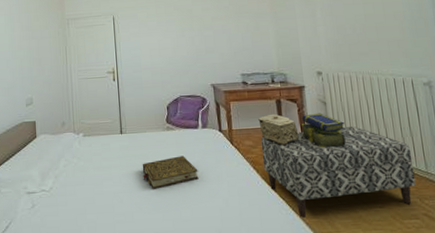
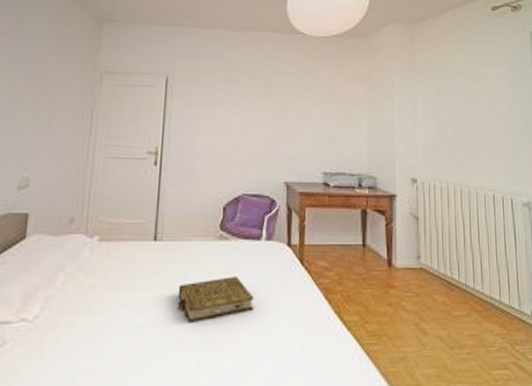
decorative box: present [258,113,299,146] -> none [338,227,384,270]
bench: present [261,127,416,218] -> none [337,250,508,366]
stack of books: present [300,113,346,148] -> none [387,230,437,276]

